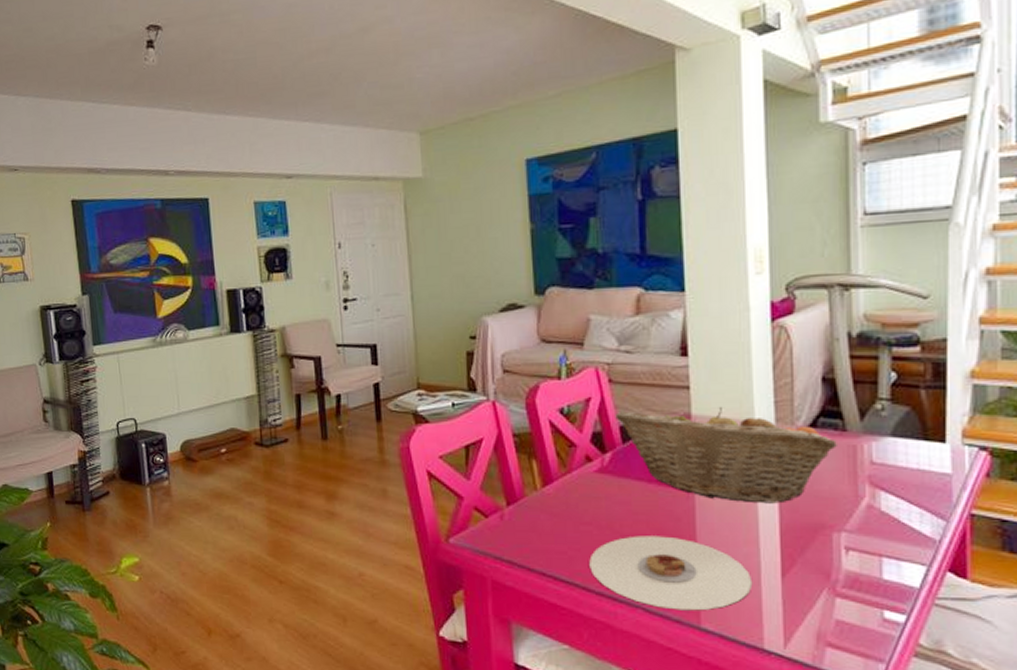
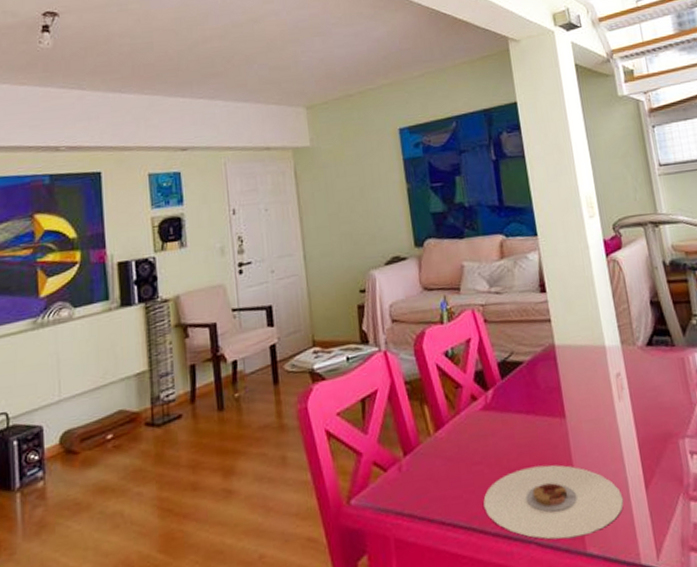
fruit basket: present [615,407,837,504] -> none [492,336,670,423]

